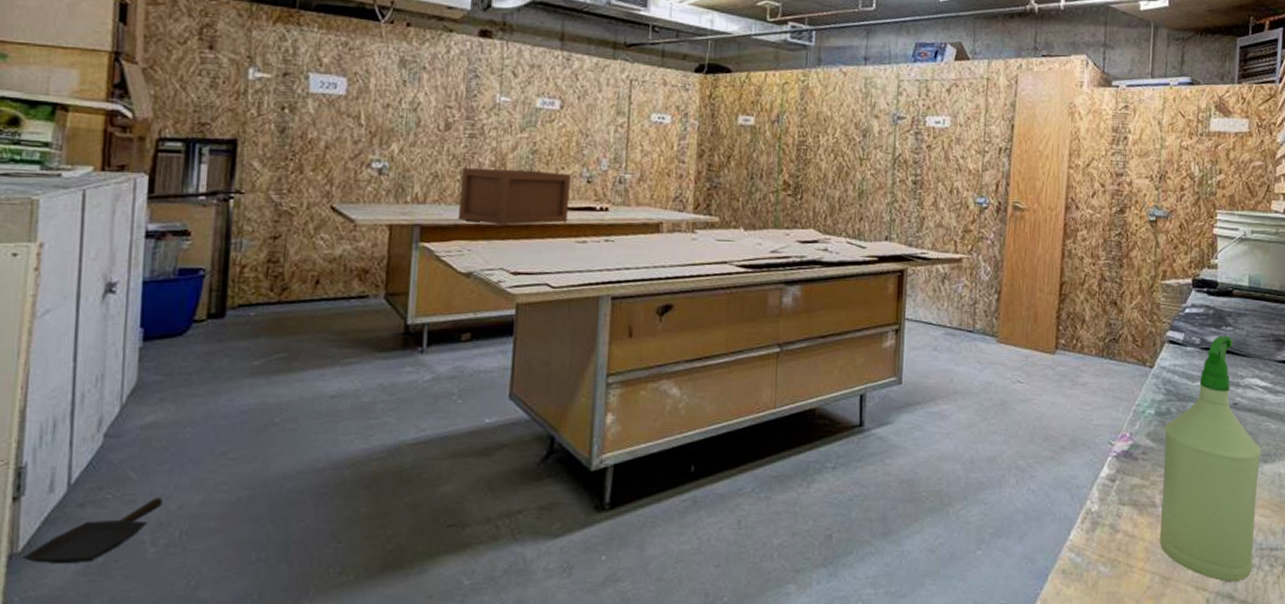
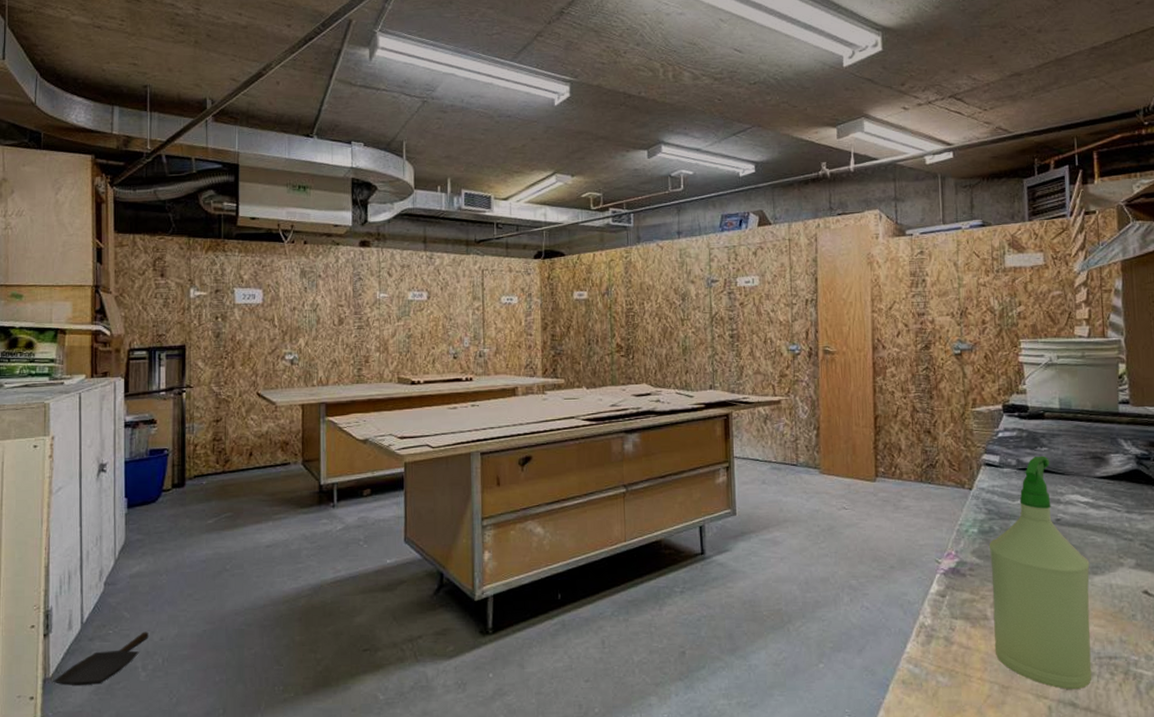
wooden box: present [459,168,571,225] -> none [354,352,441,399]

